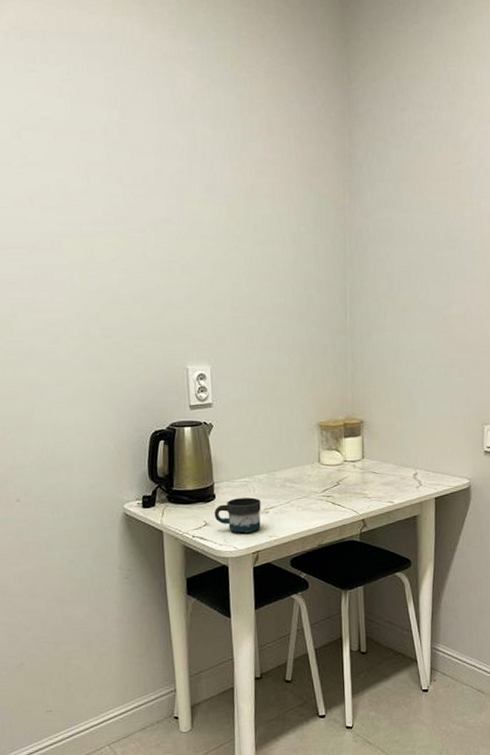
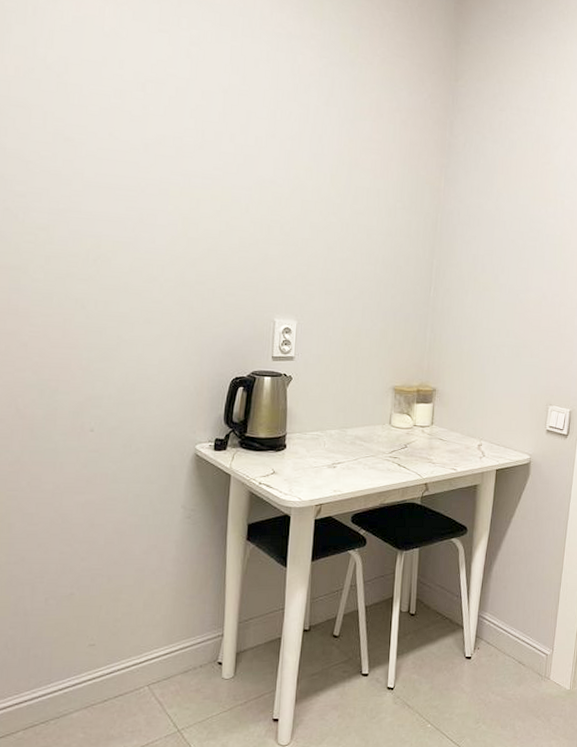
mug: present [214,497,261,534] -> none [282,450,330,486]

